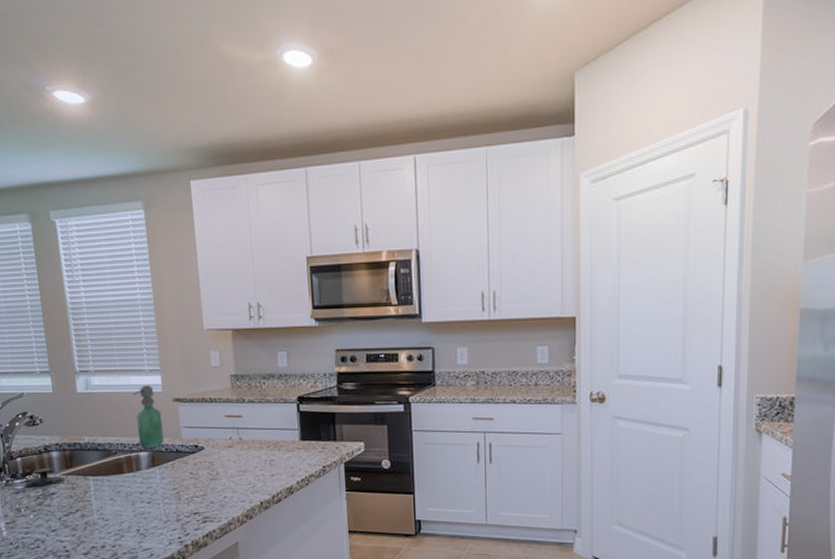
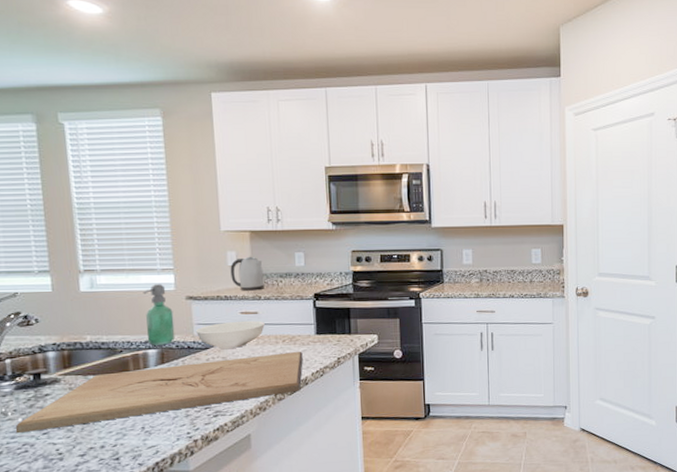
cutting board: none [28,458,288,530] -> present [15,351,303,434]
bowl: none [182,424,250,454] -> present [195,320,266,350]
kettle: none [214,356,248,393] -> present [230,256,265,291]

